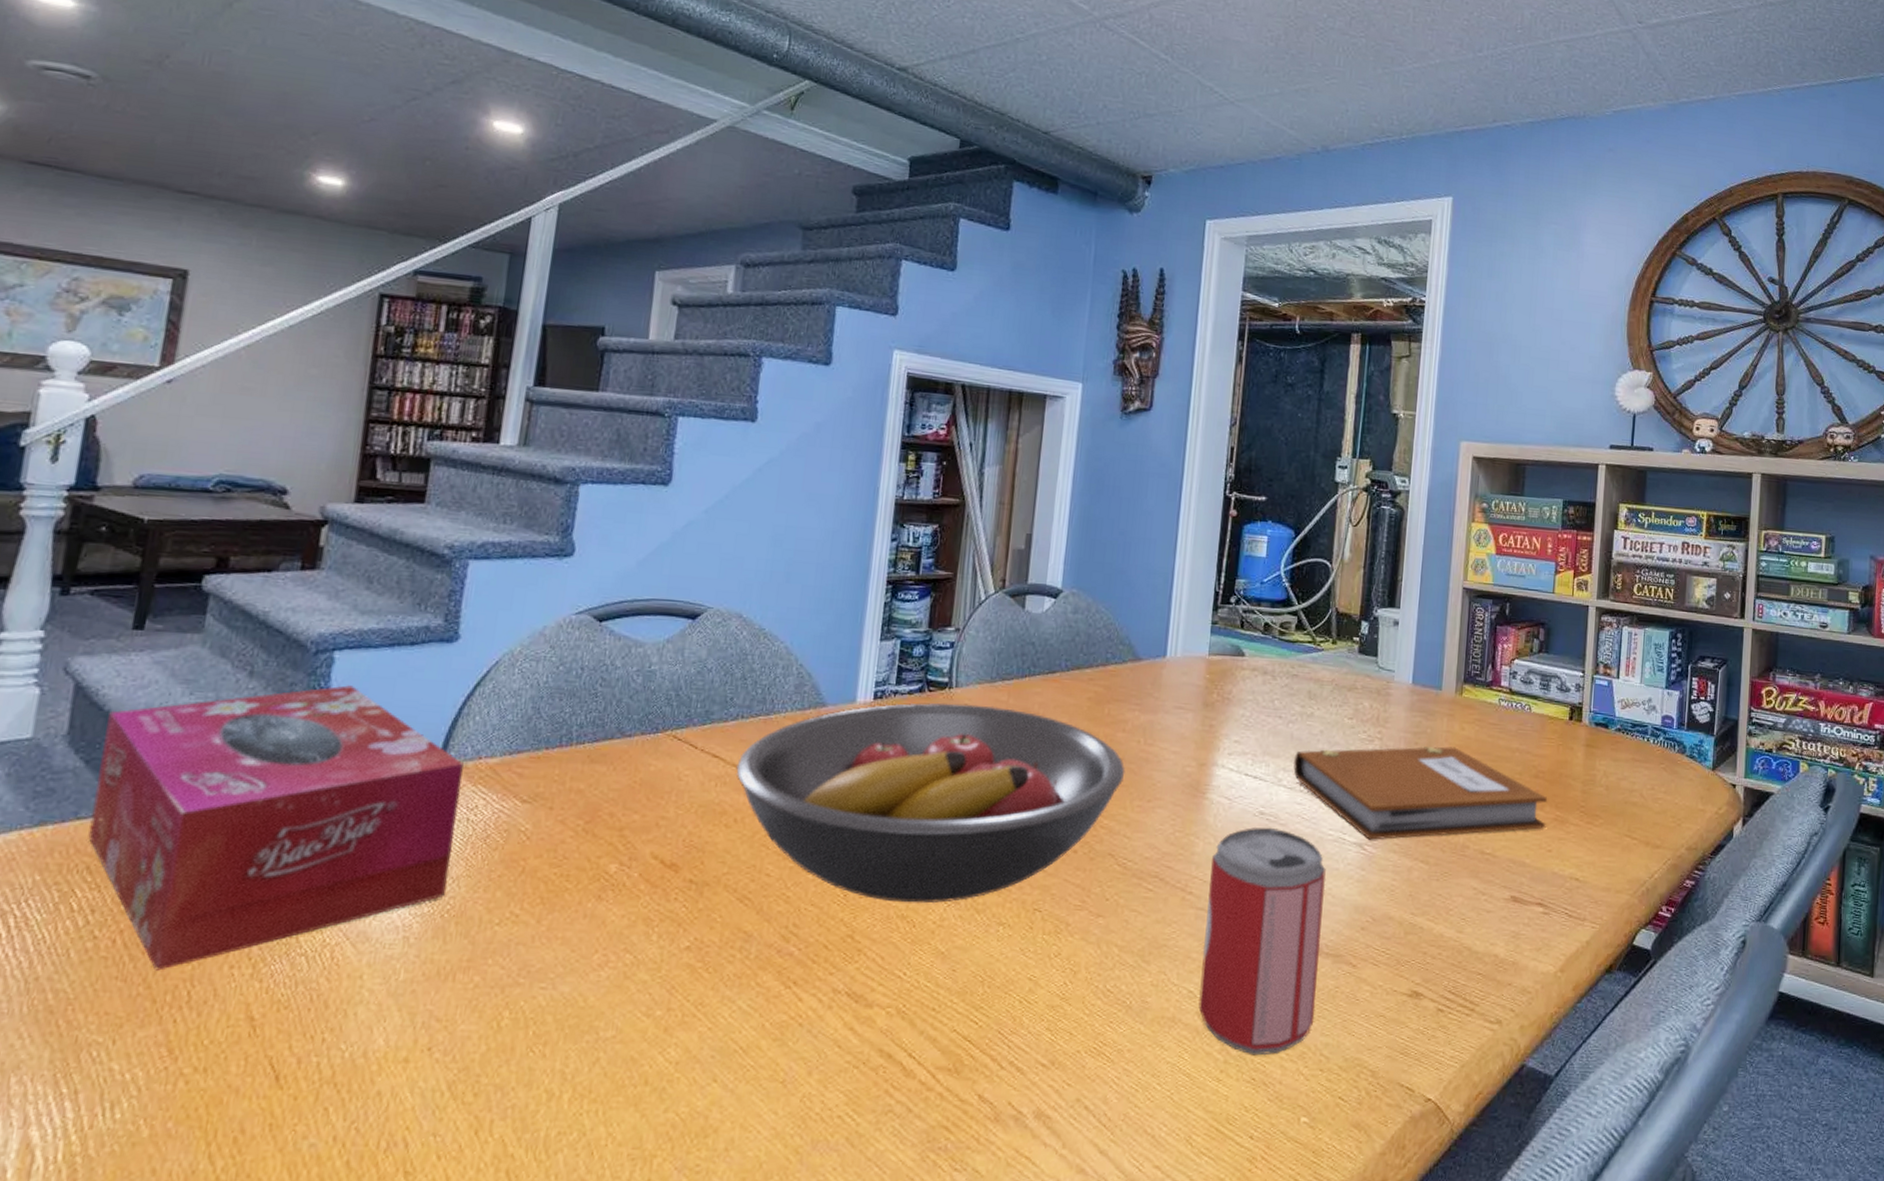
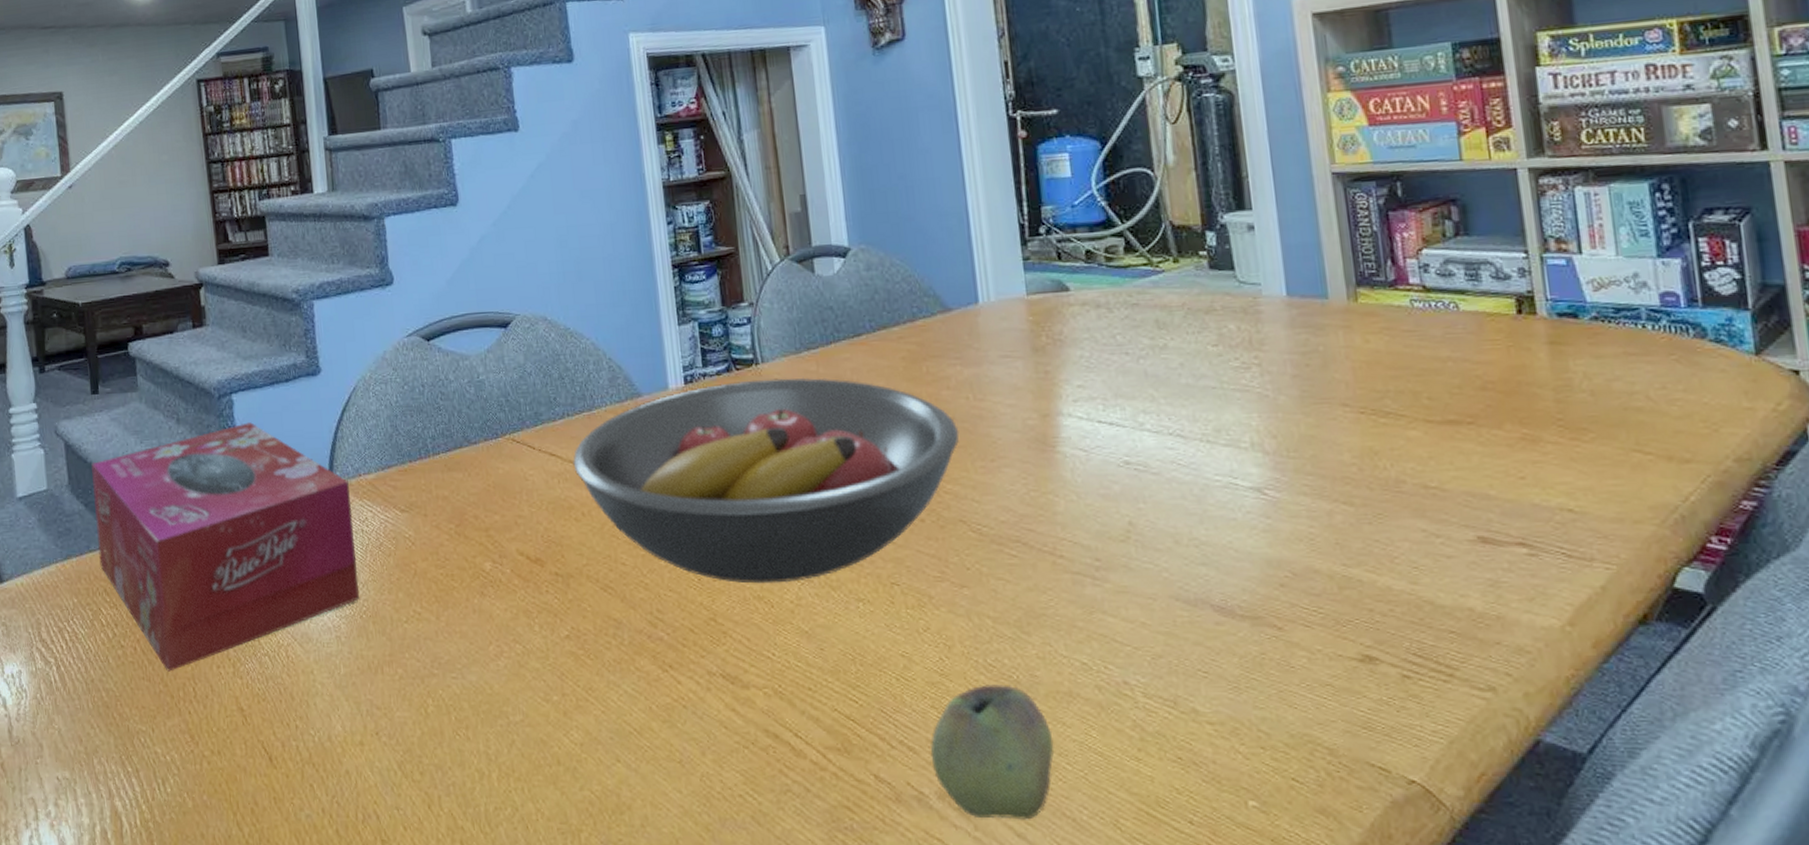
apple: none [1035,1009,1151,1137] -> present [930,685,1055,820]
beer can: present [1198,827,1326,1056] -> none [1078,477,1242,732]
notebook: present [1292,746,1548,840] -> none [1153,364,1511,483]

